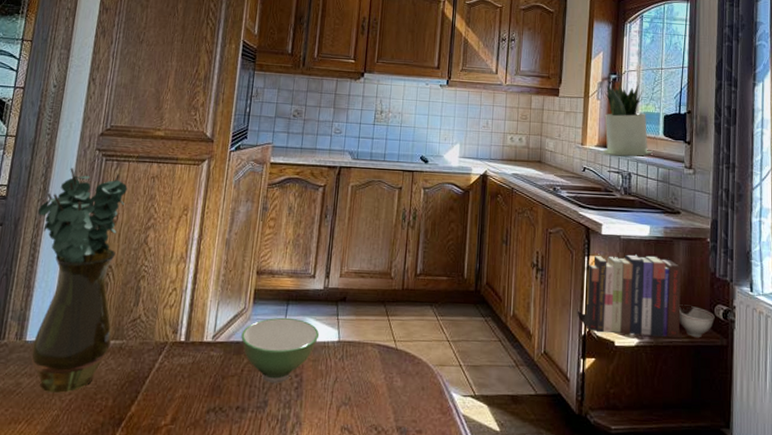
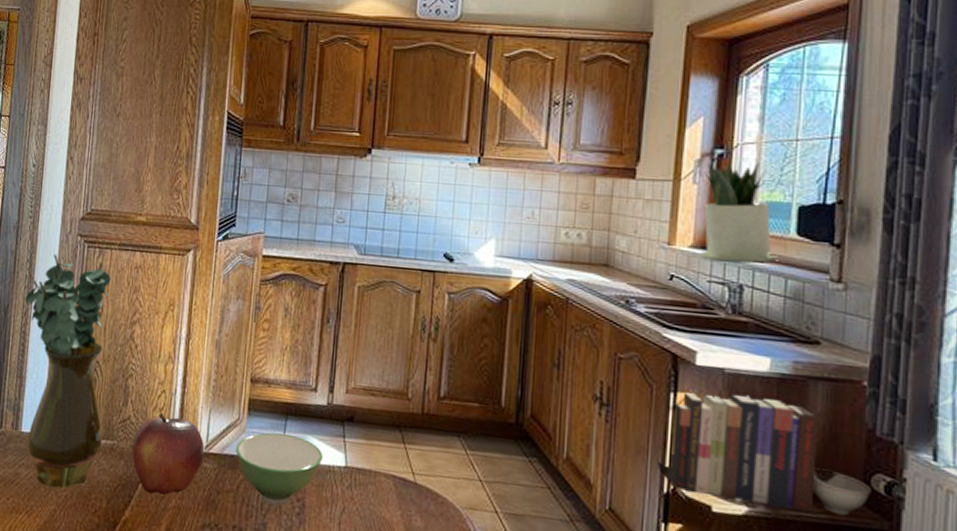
fruit: none [140,308,212,387] -> present [131,412,205,495]

